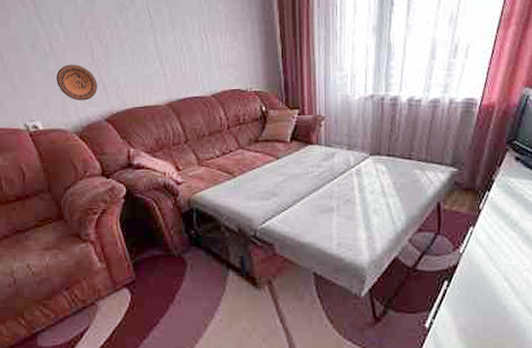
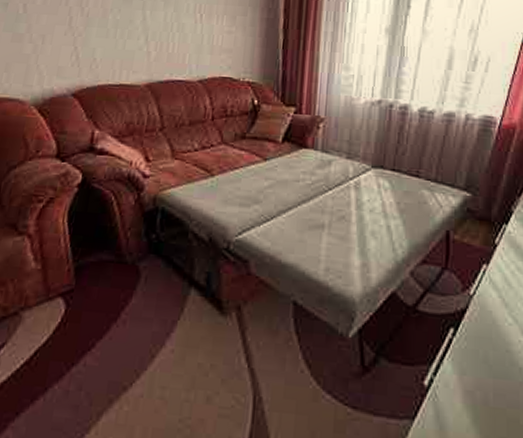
decorative plate: present [57,64,98,101] -> none [23,29,71,71]

